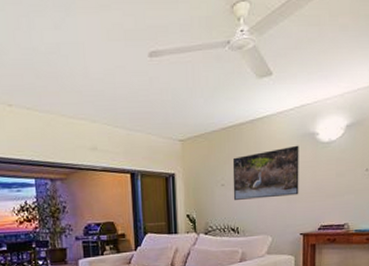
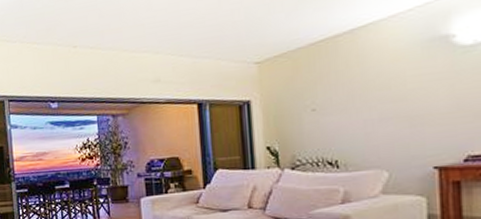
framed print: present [232,145,299,200] -> none [326,53,428,127]

